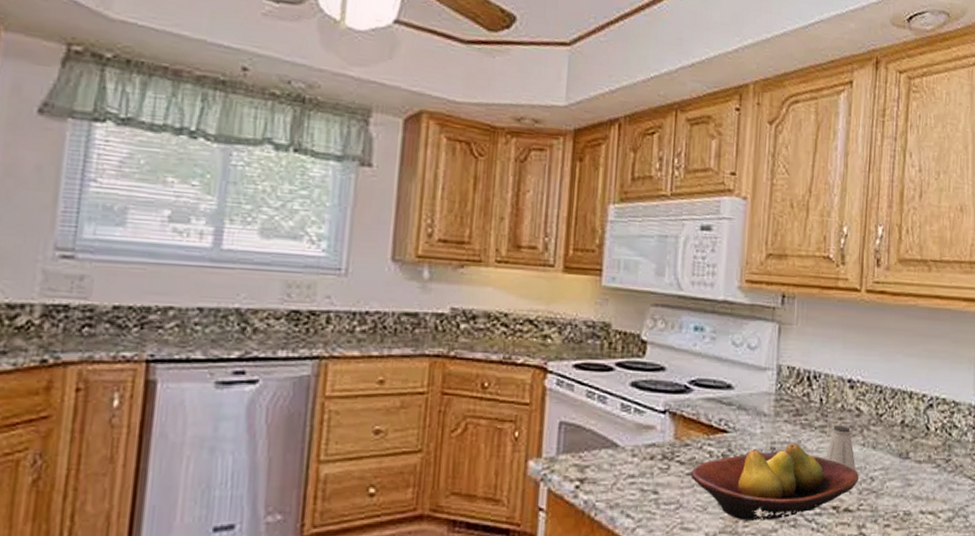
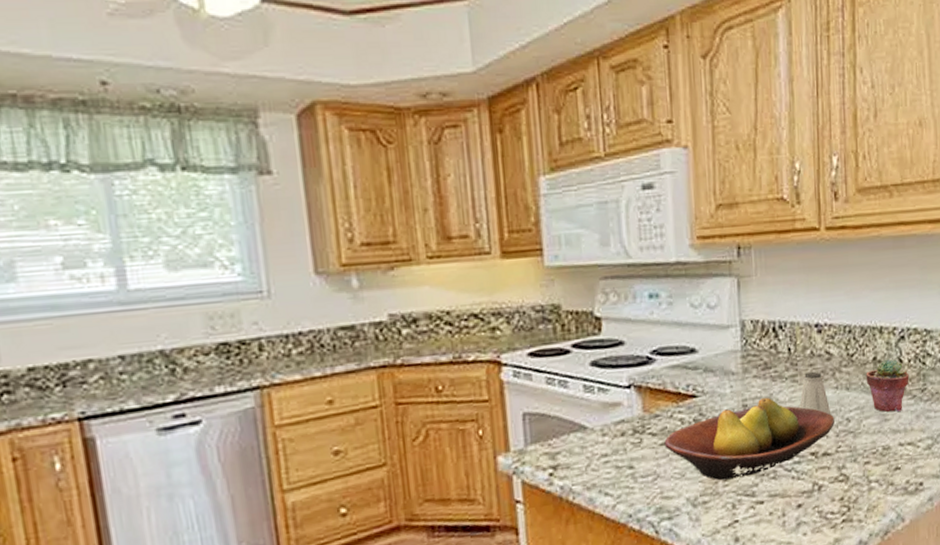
potted succulent: none [892,424,935,478] -> present [866,359,909,413]

